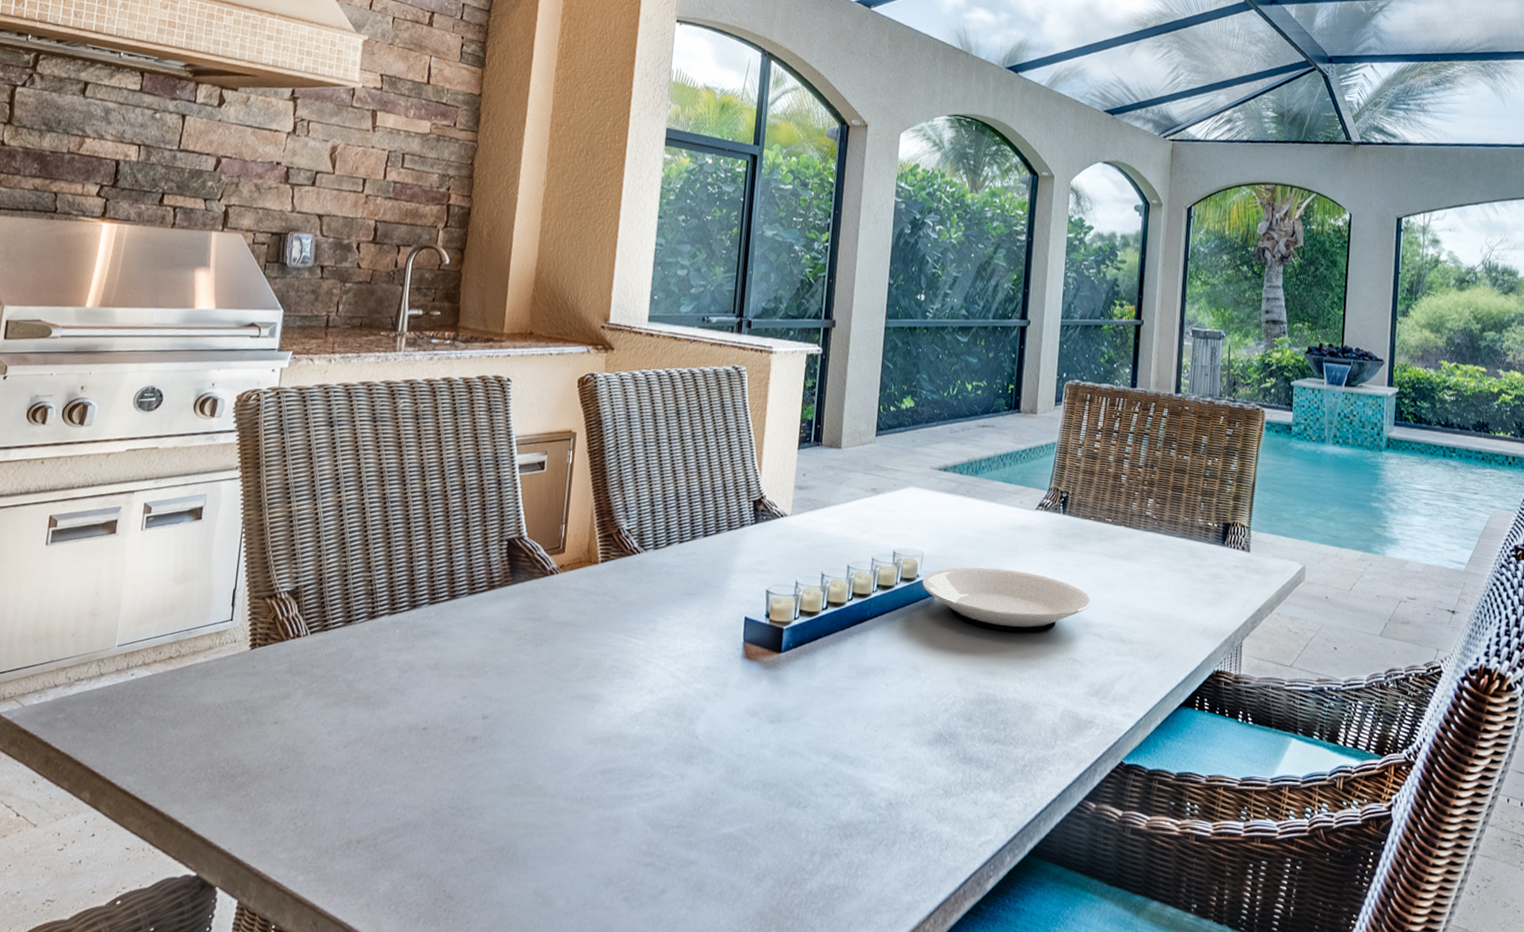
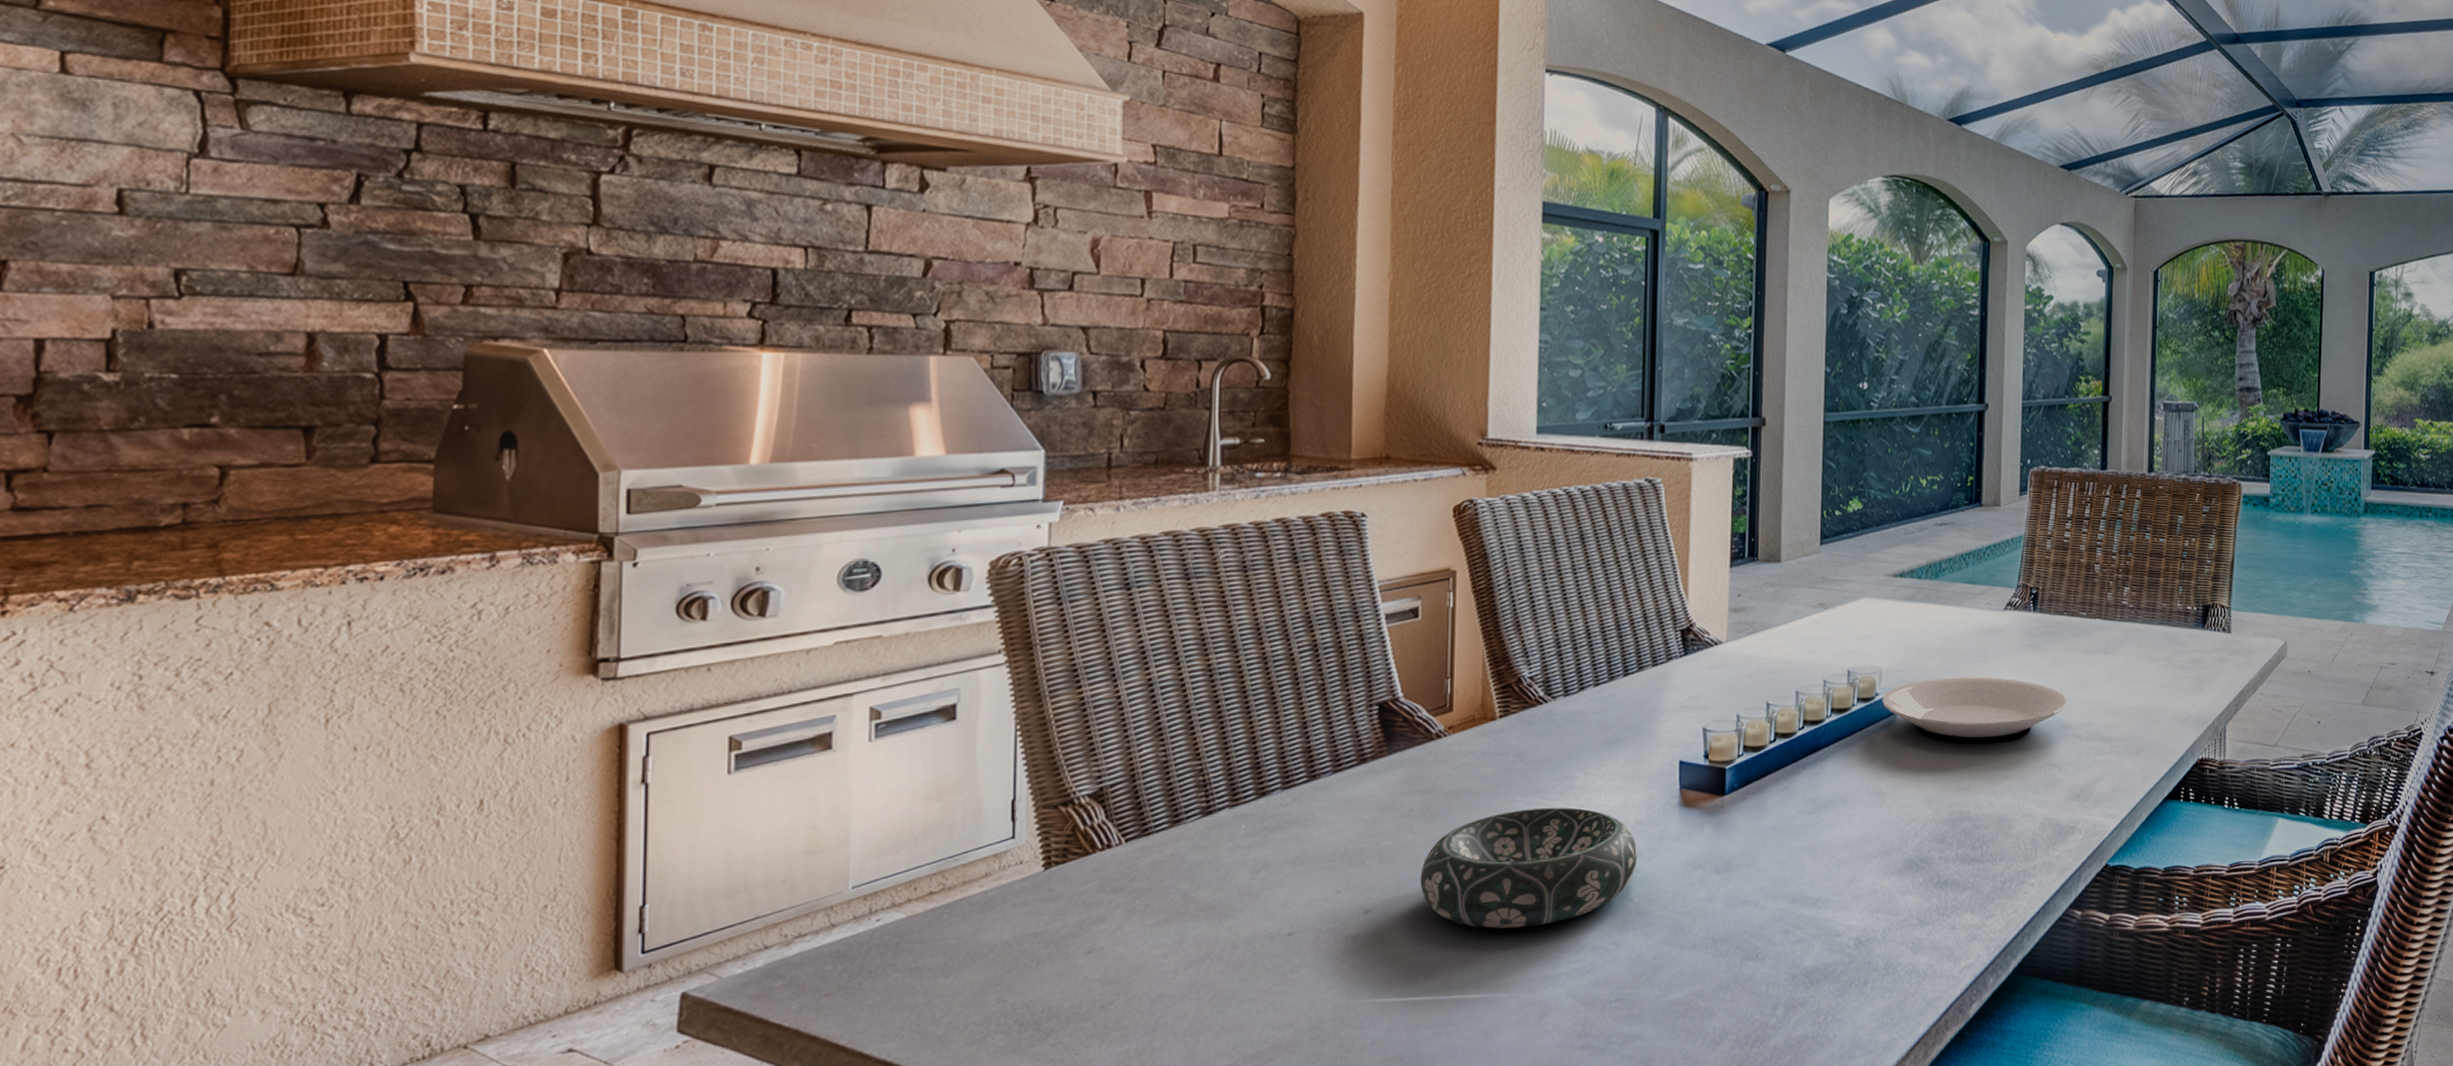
decorative bowl: none [527,644,705,750] -> present [1420,807,1638,929]

